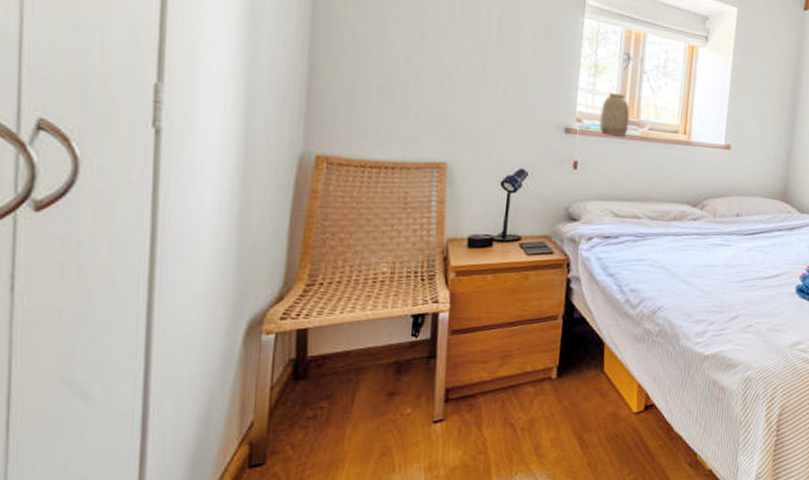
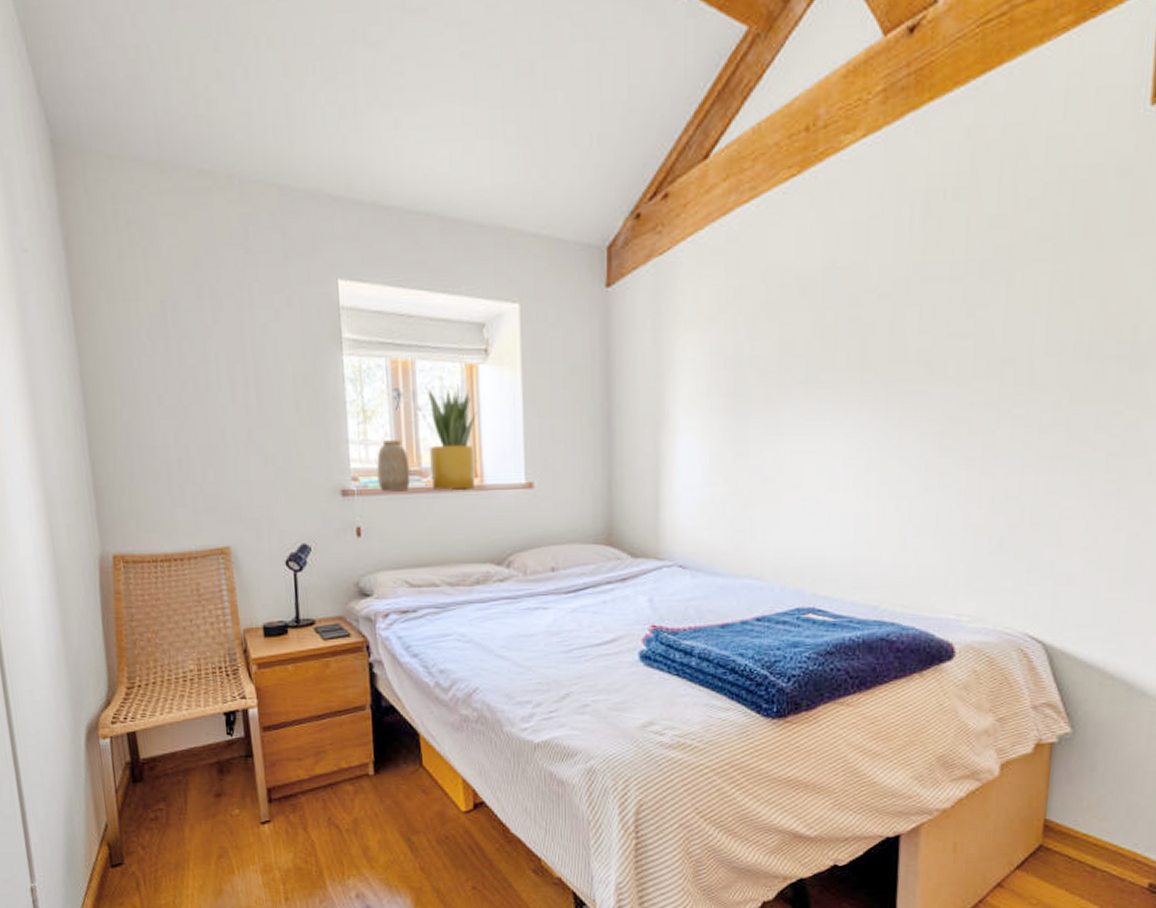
planter: none [646,57,693,144] -> present [425,383,478,490]

